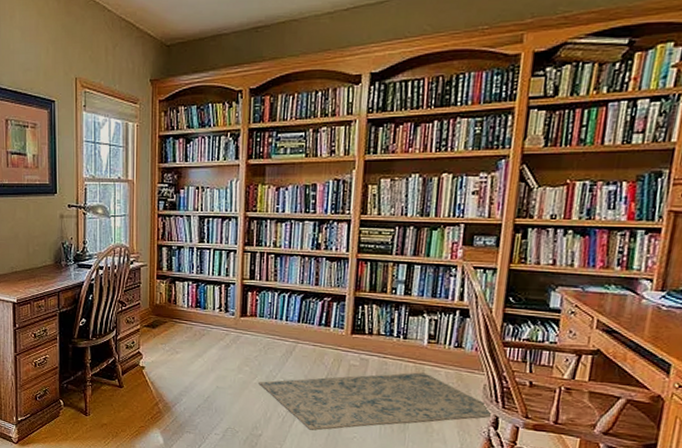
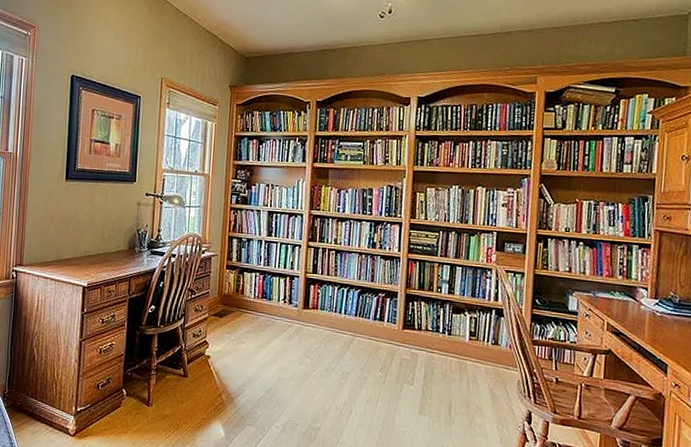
rug: present [258,372,494,430] -> none [318,367,527,424]

